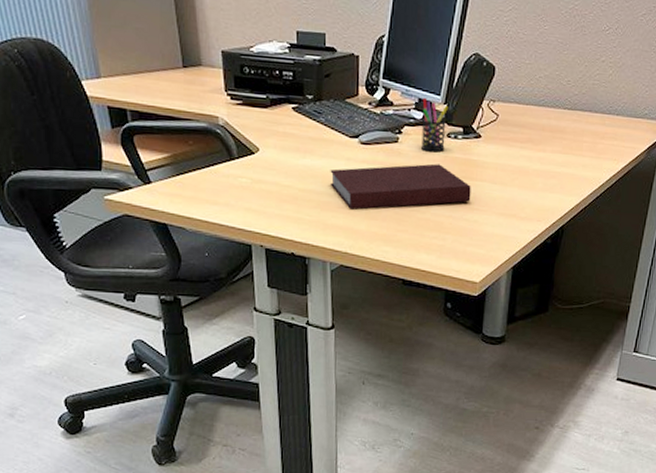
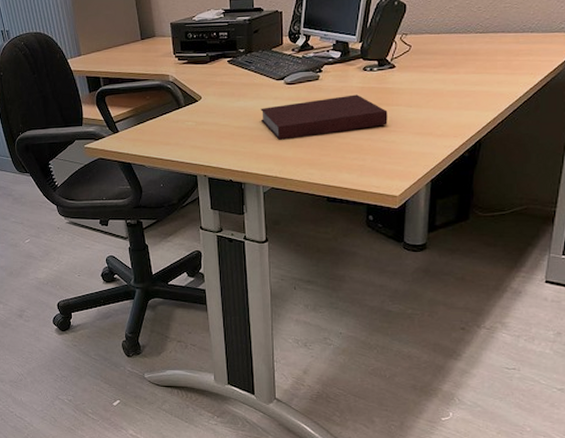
pen holder: present [421,97,448,152] -> none [339,39,363,85]

